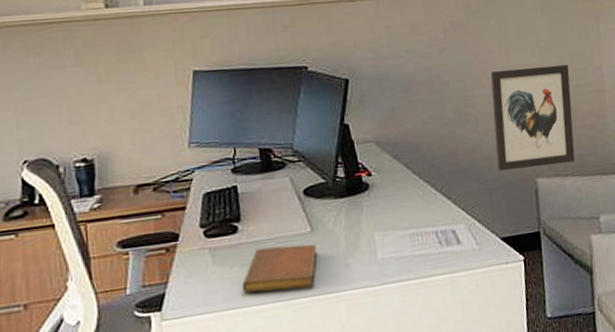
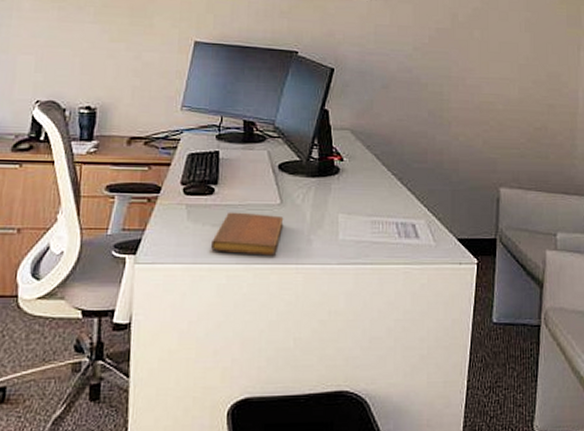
wall art: present [490,64,575,172] -> none [463,79,545,178]

